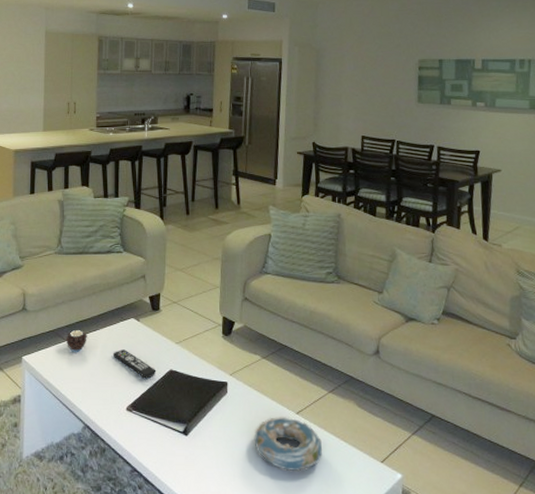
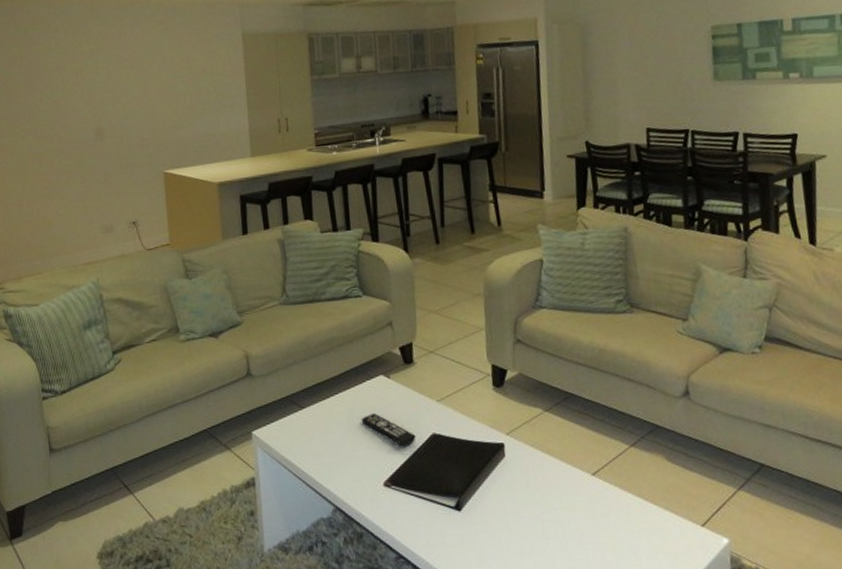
candle: present [66,330,87,352] -> none [302,394,329,421]
decorative bowl: present [254,416,323,472] -> none [542,478,629,546]

